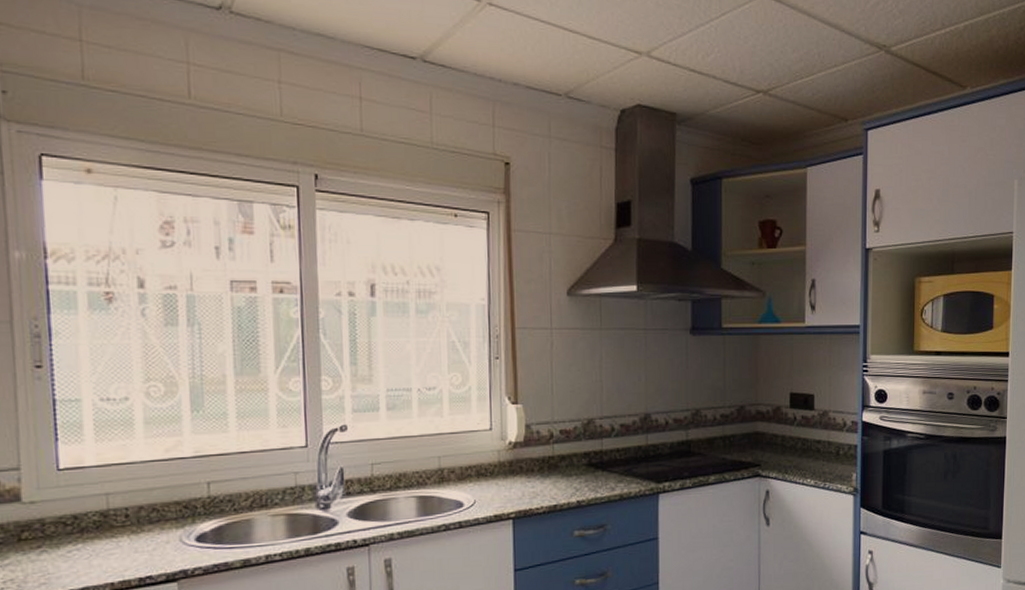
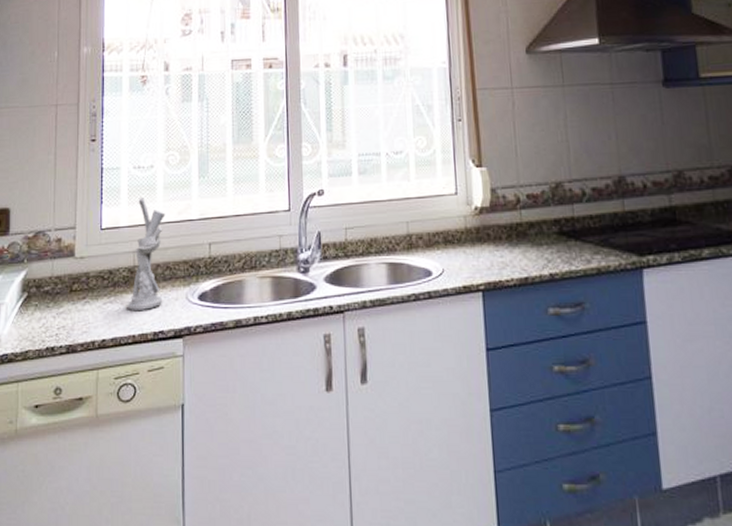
utensil holder: none [100,434,148,557] -> present [127,197,165,310]

